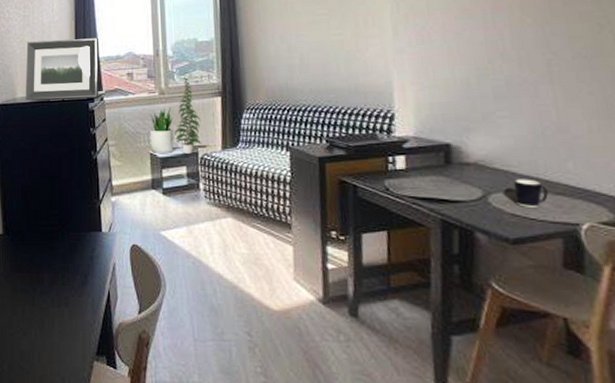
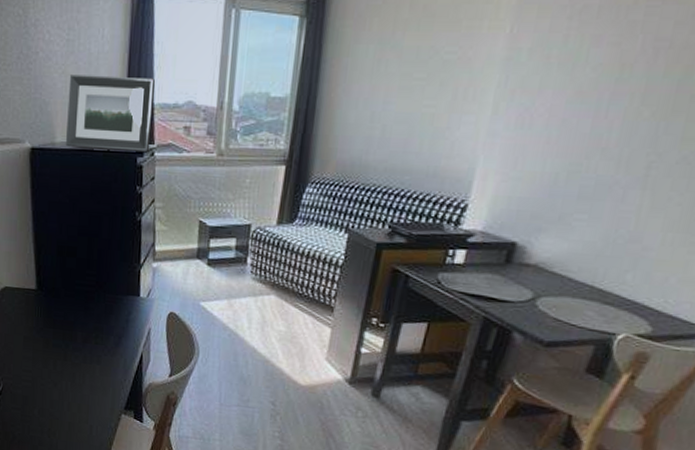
planter: present [149,107,174,154] -> none [200,171,229,224]
plant: present [174,76,202,154] -> none [228,137,259,226]
mug: present [513,179,548,209] -> none [562,284,598,316]

